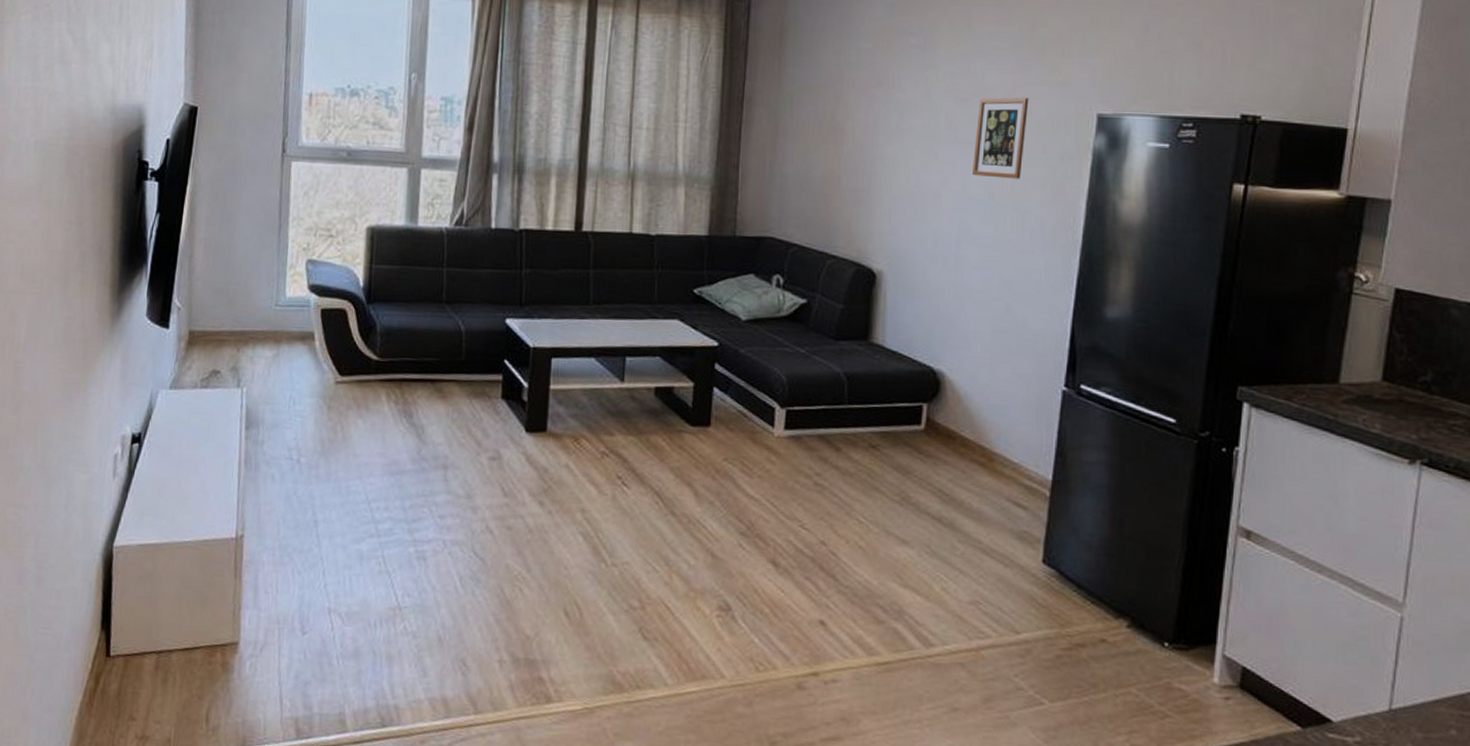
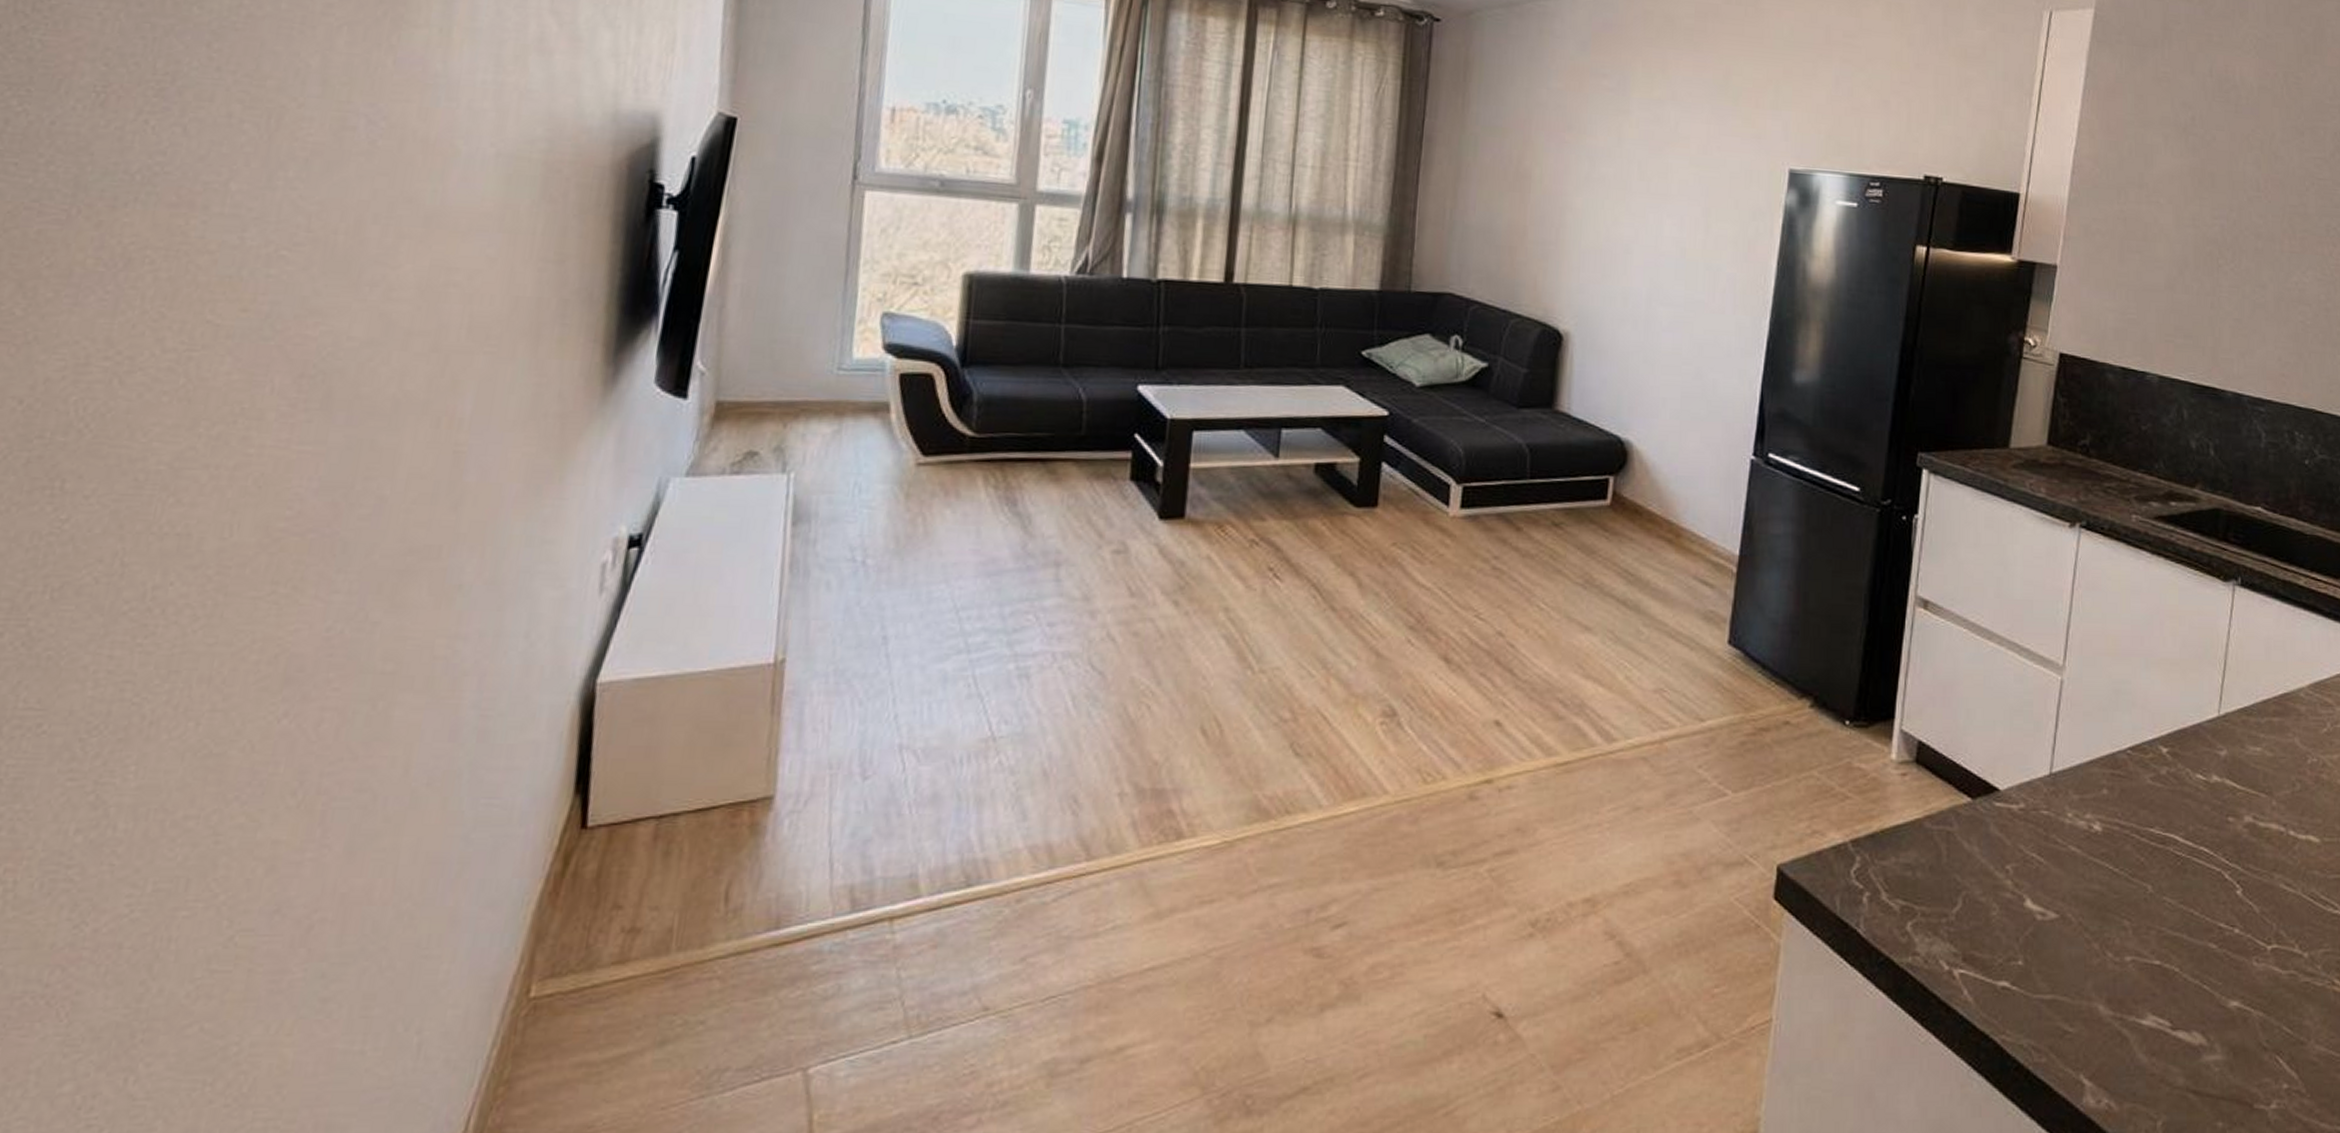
picture frame: present [971,97,1029,179] -> none [1663,147,1723,235]

